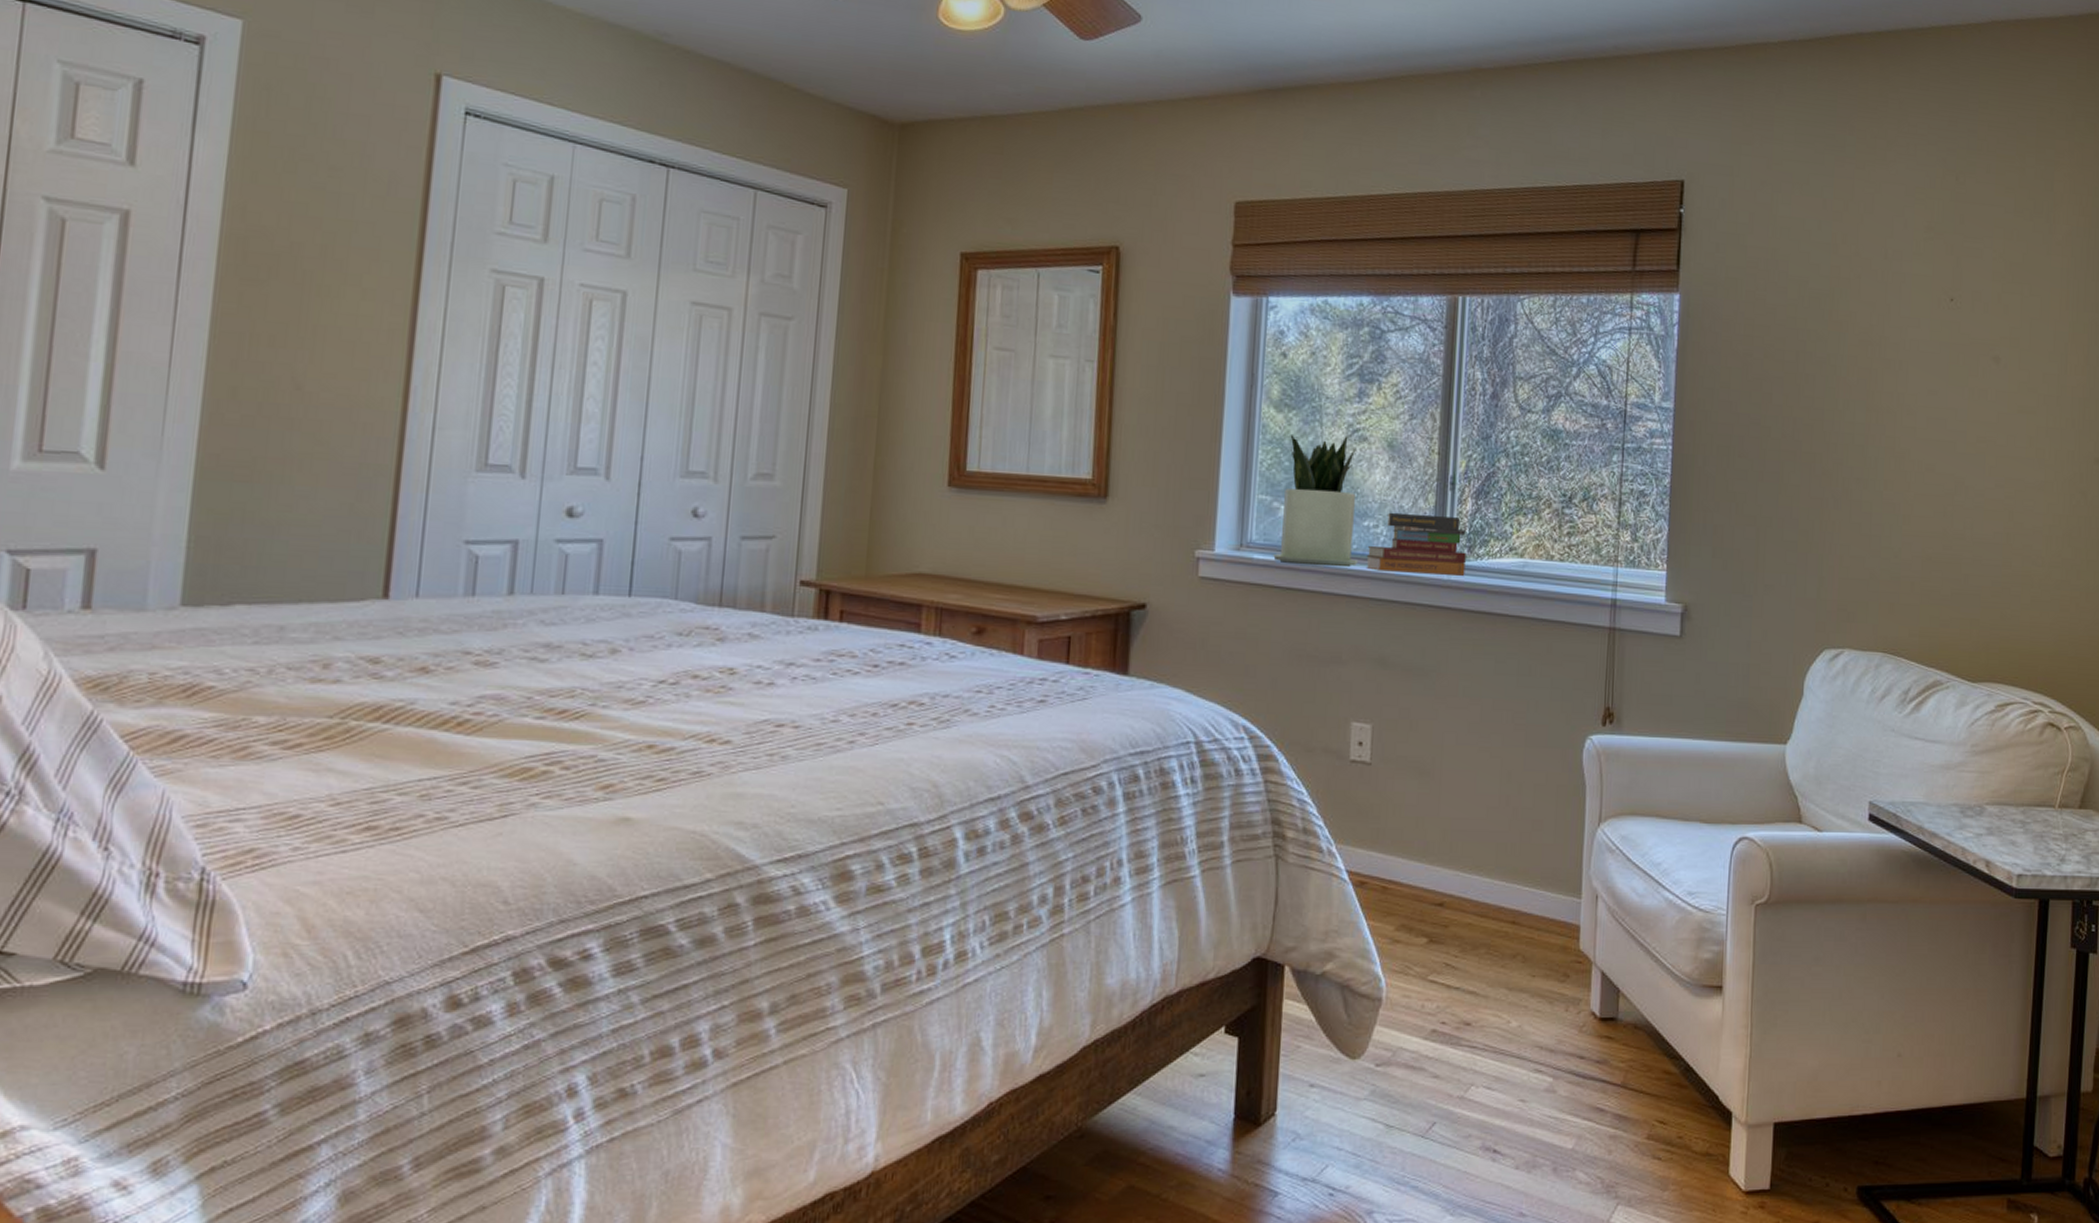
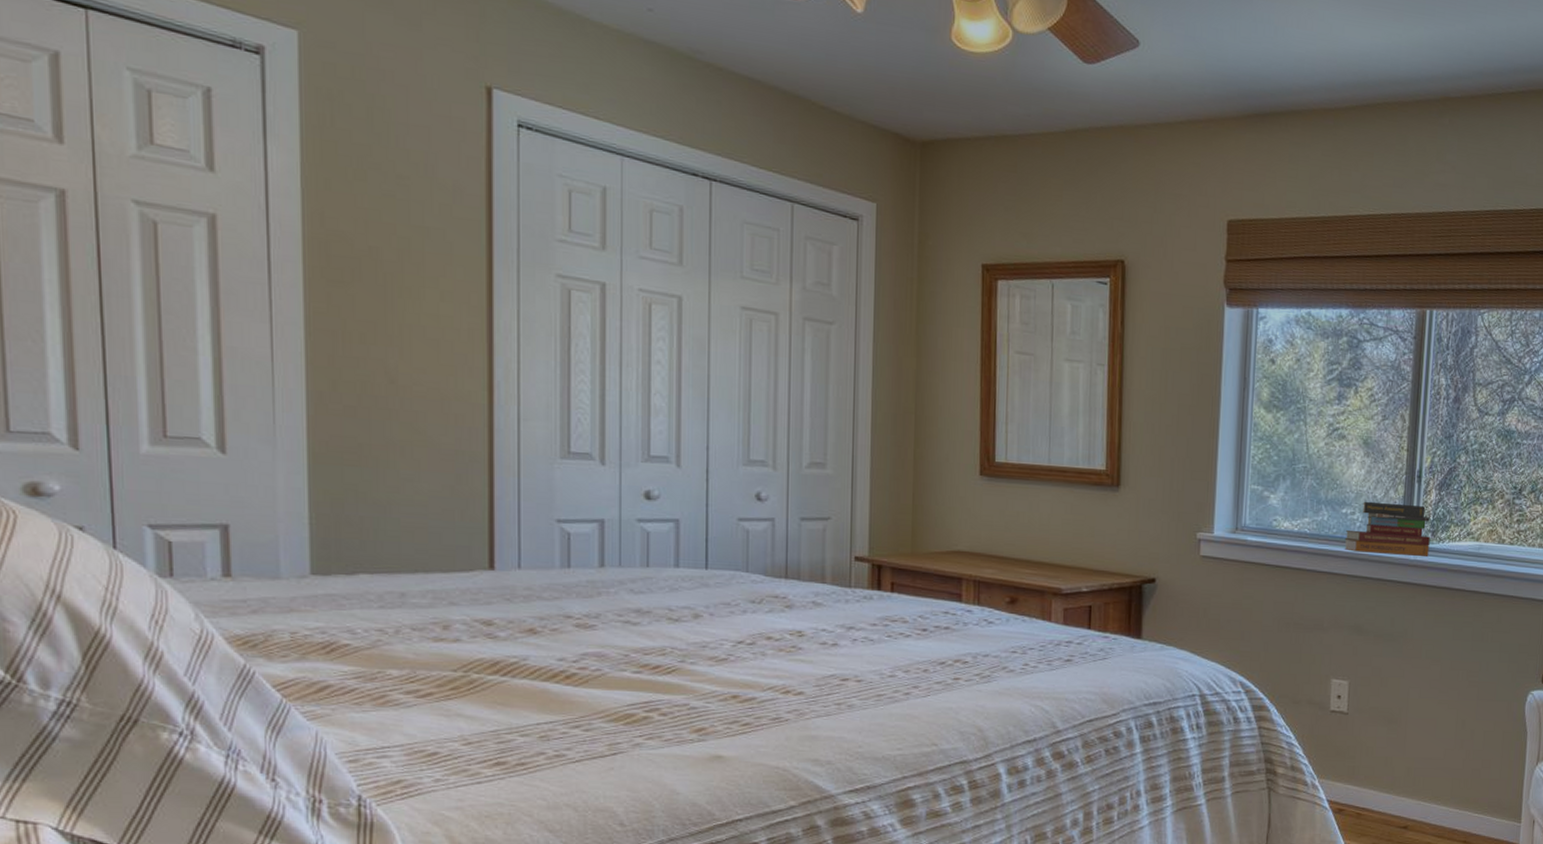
planter: present [1273,435,1359,568] -> none [1264,432,1338,549]

